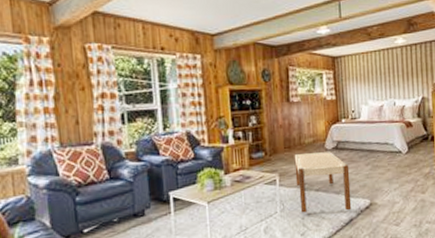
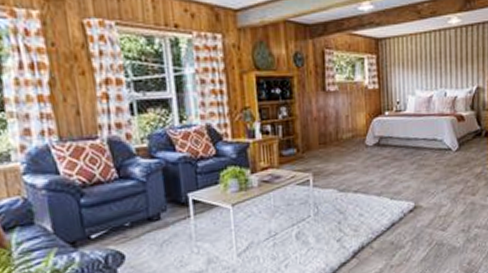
bench: present [294,152,352,213] -> none [330,148,394,217]

